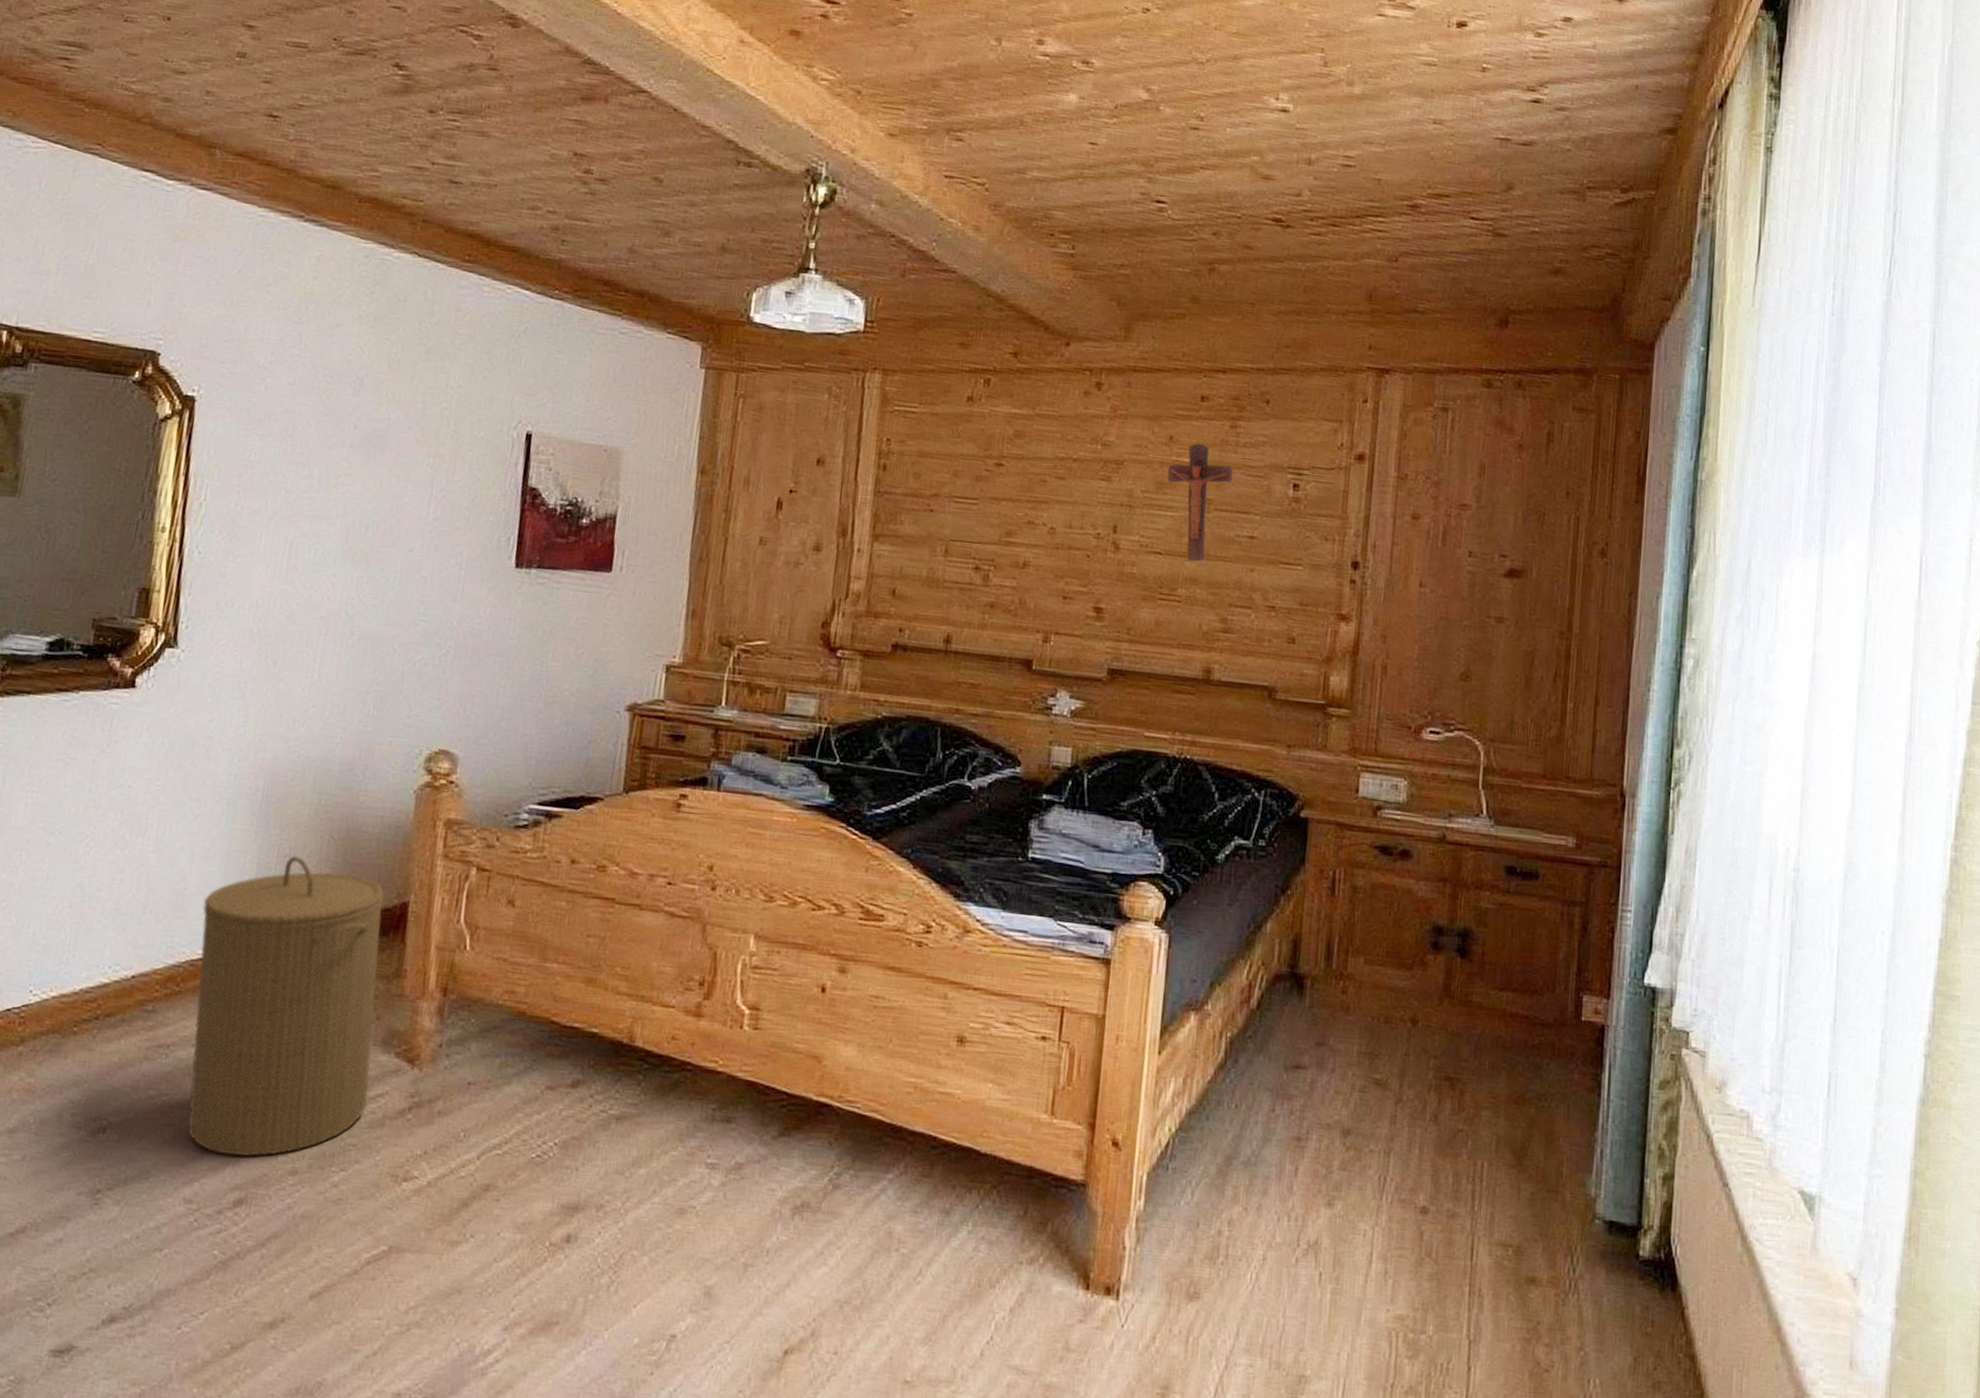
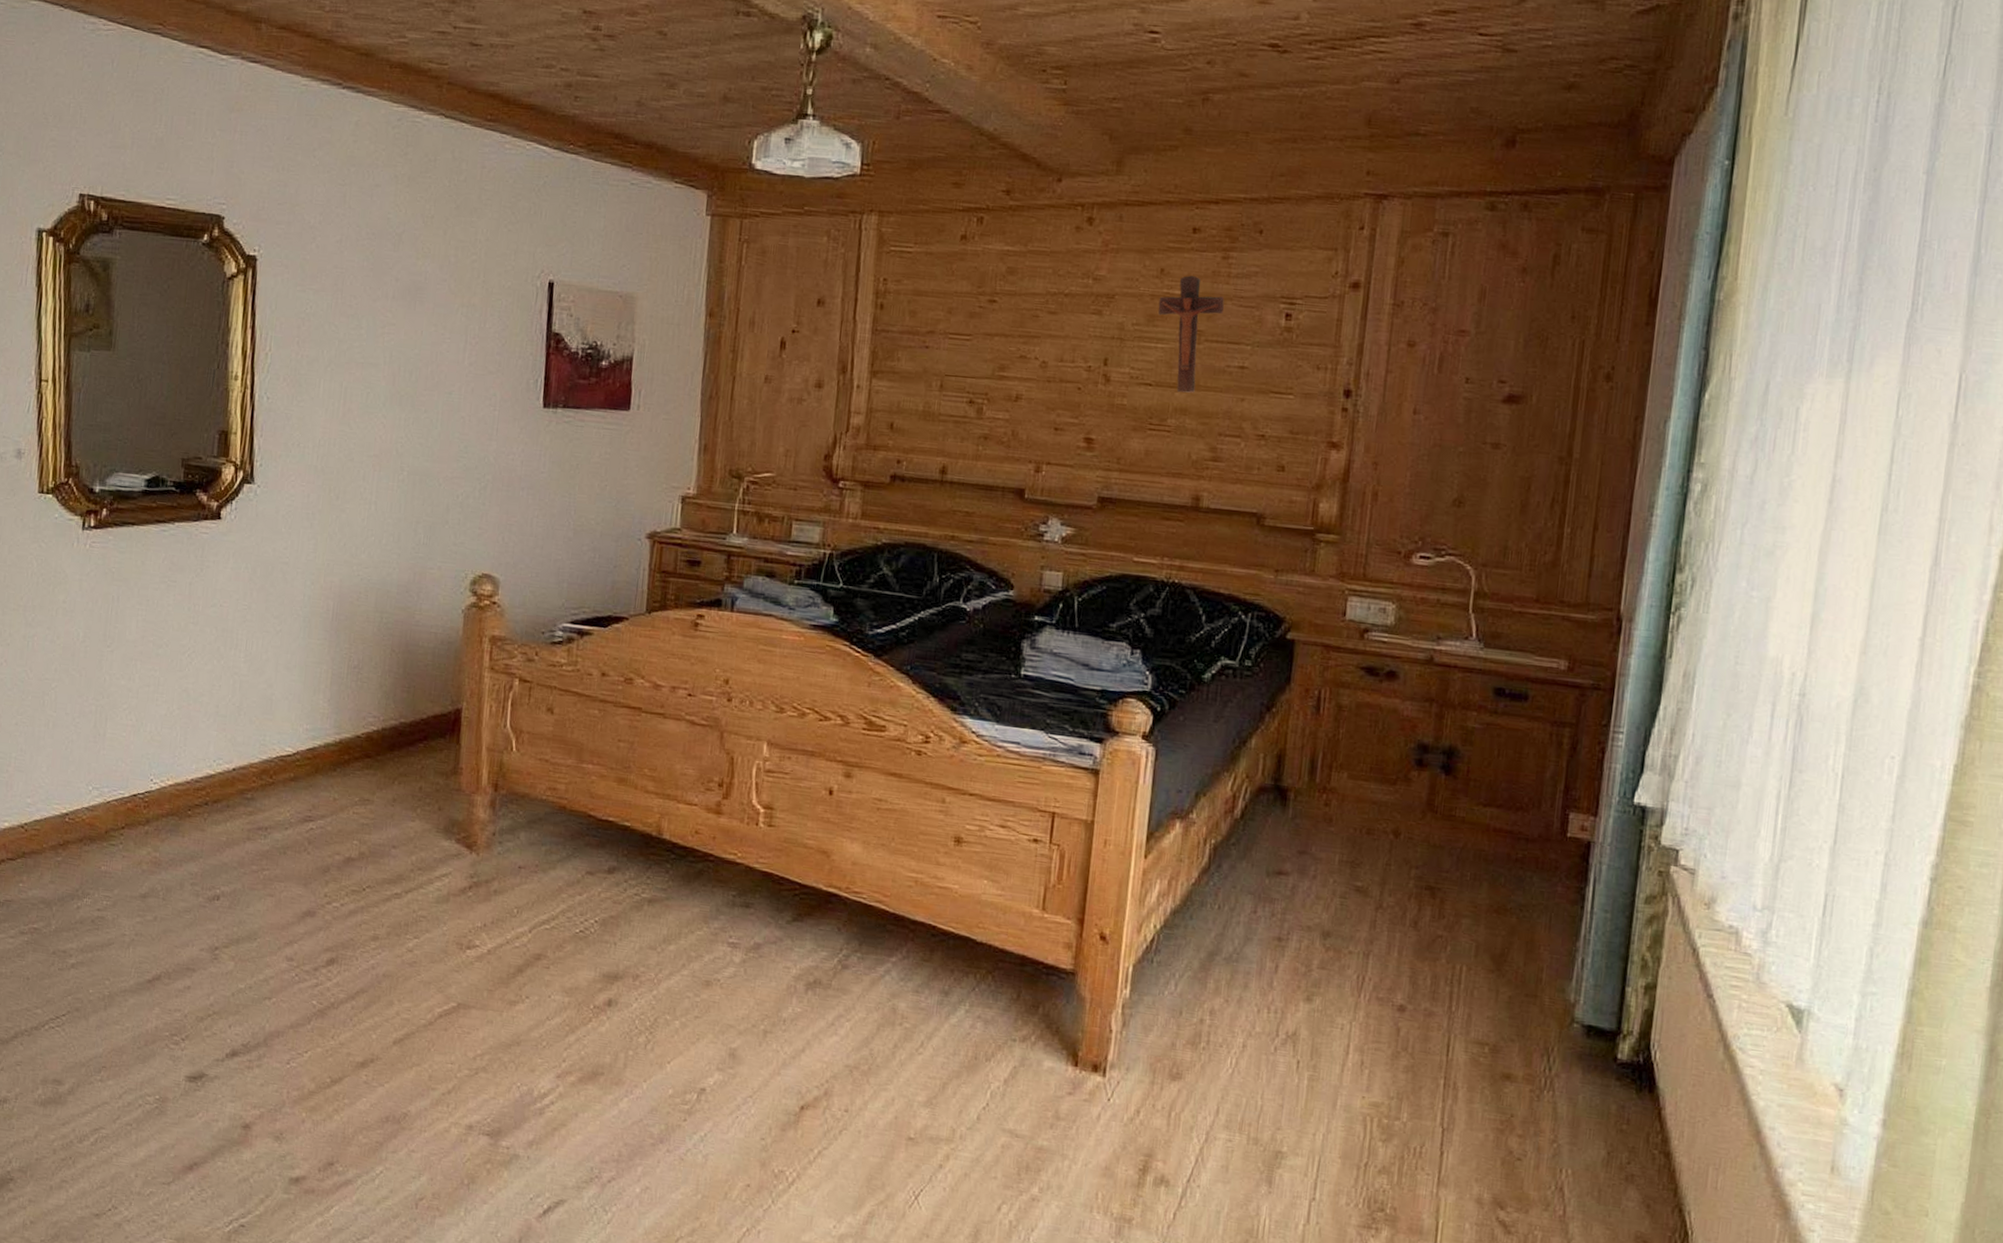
laundry hamper: present [188,856,385,1158] -> none [286,667,441,925]

